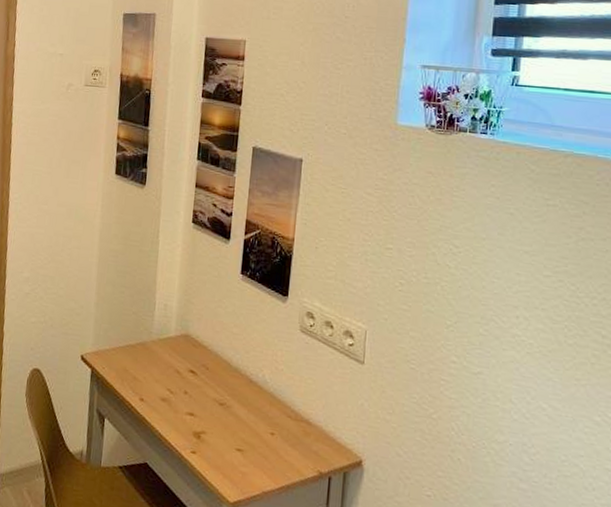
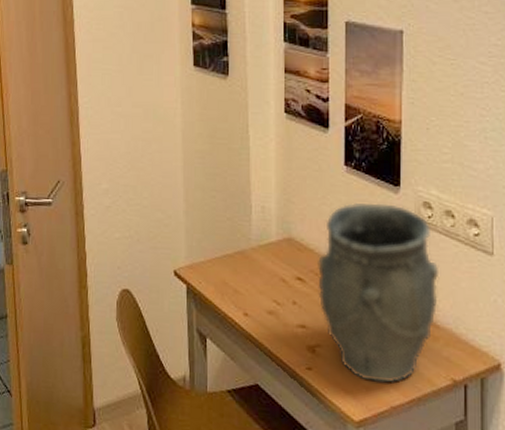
vase: none [207,308,315,471] -> present [318,203,438,383]

